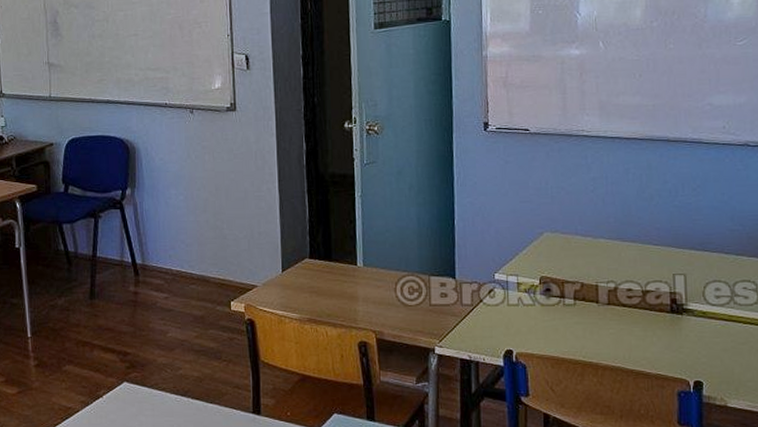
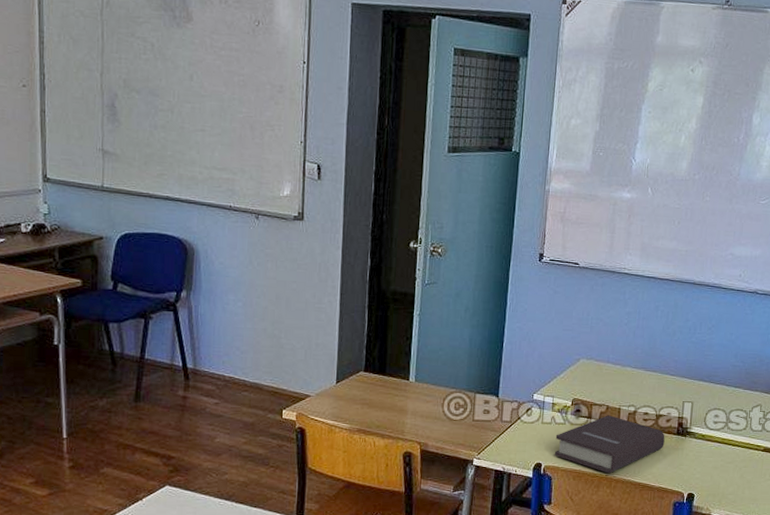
book: none [525,293,657,359] -> present [554,415,665,473]

